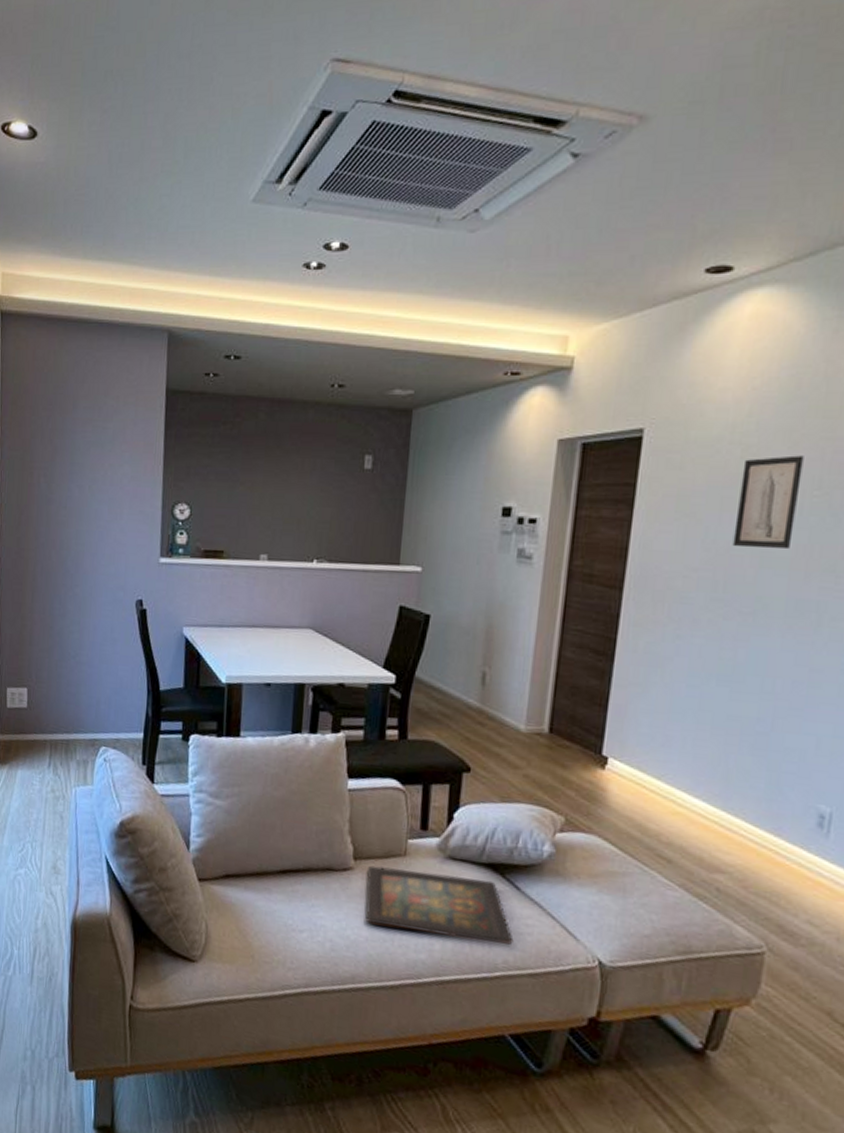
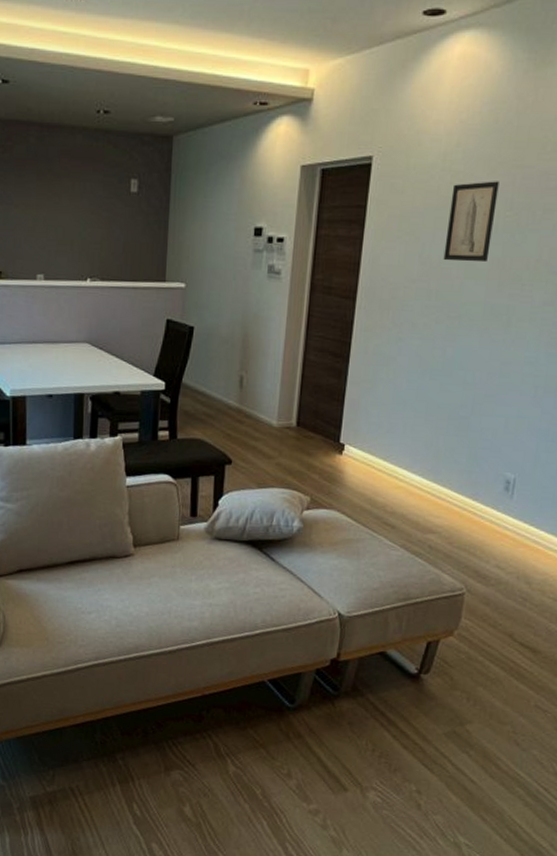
icon panel: present [365,865,514,945] -> none [145,550,270,607]

